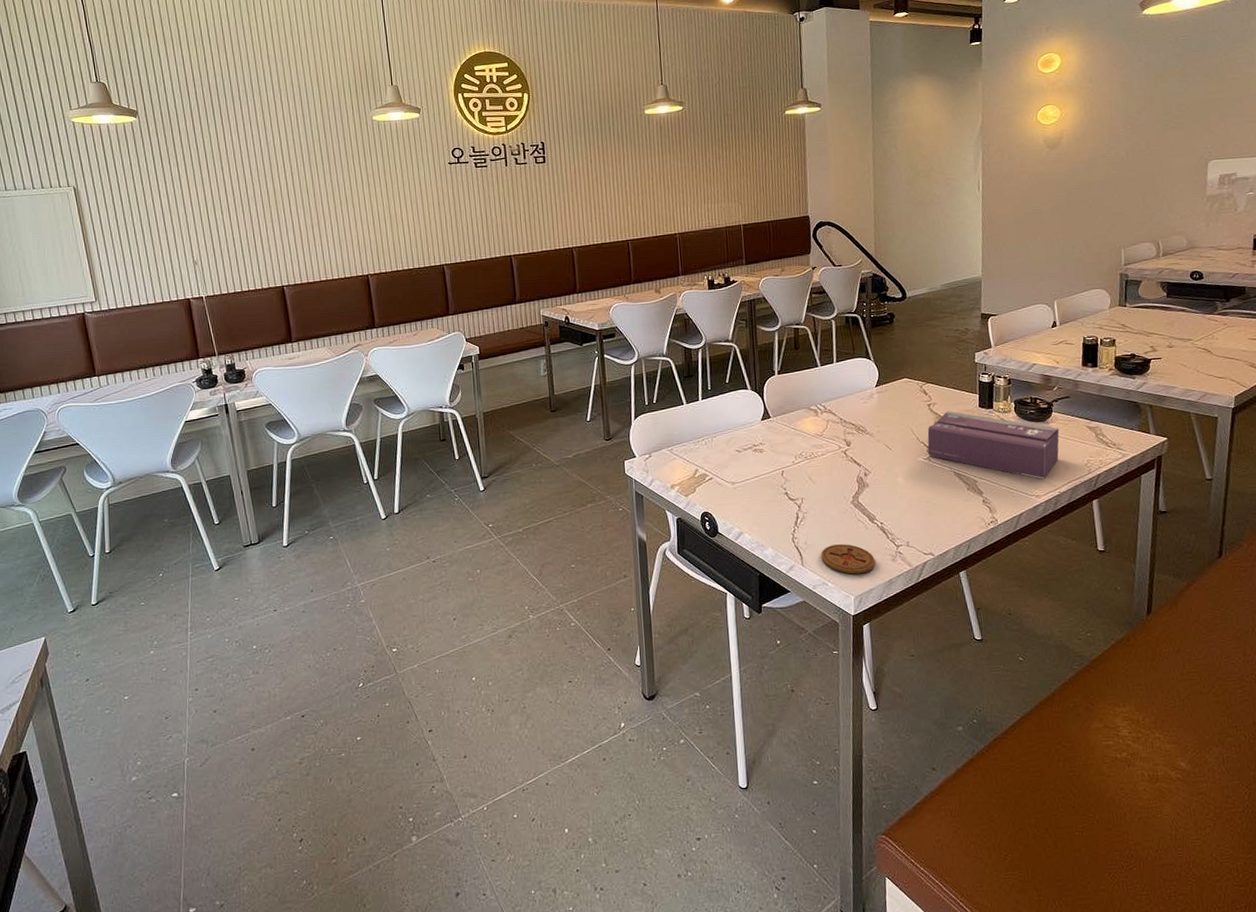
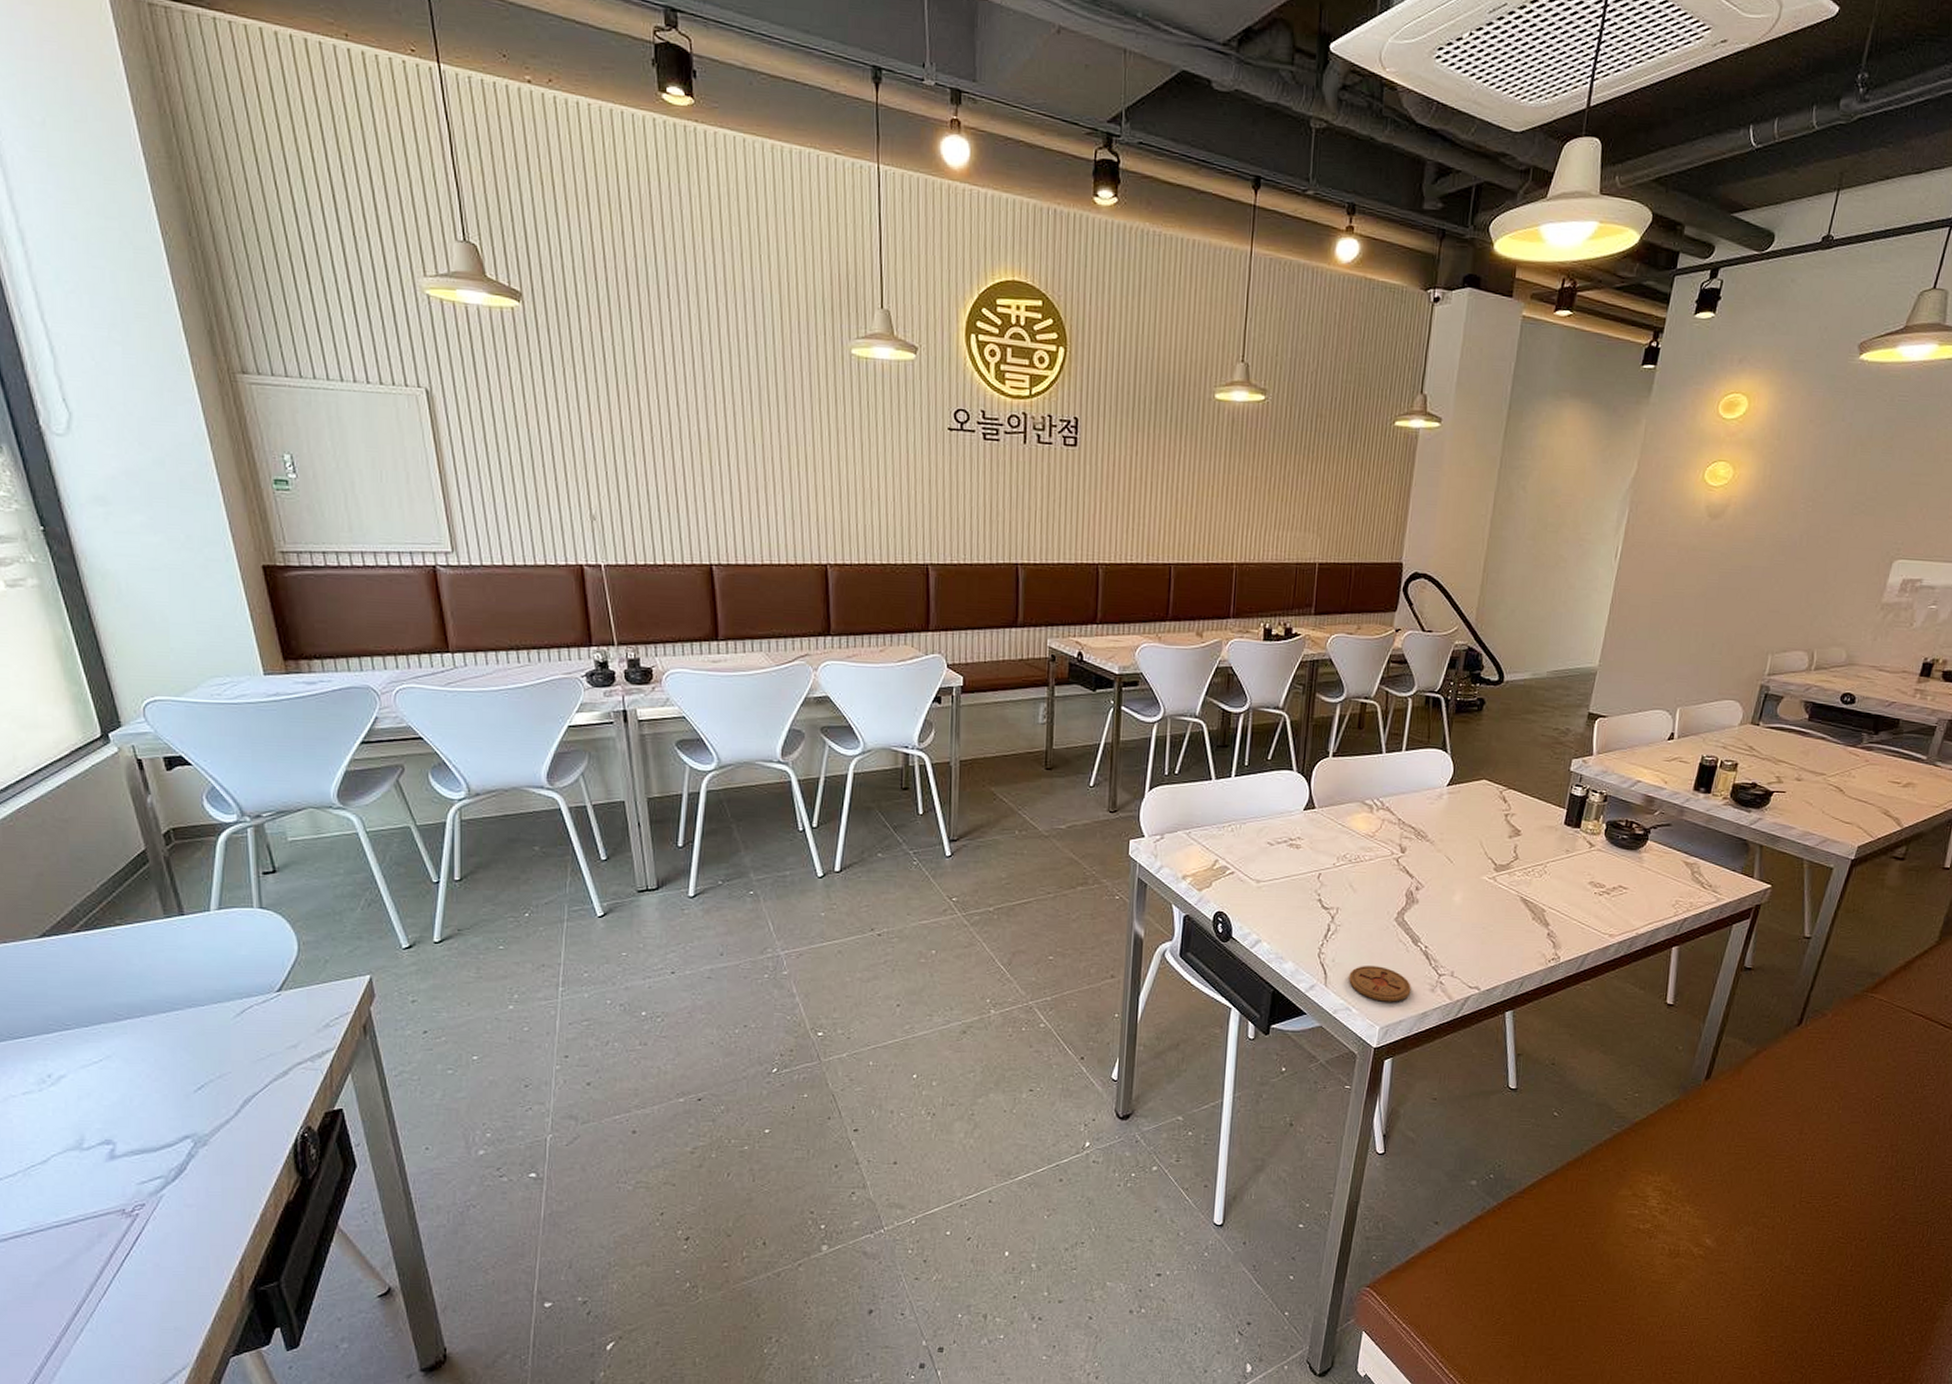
tissue box: present [927,411,1060,479] -> none [1495,825,1652,916]

